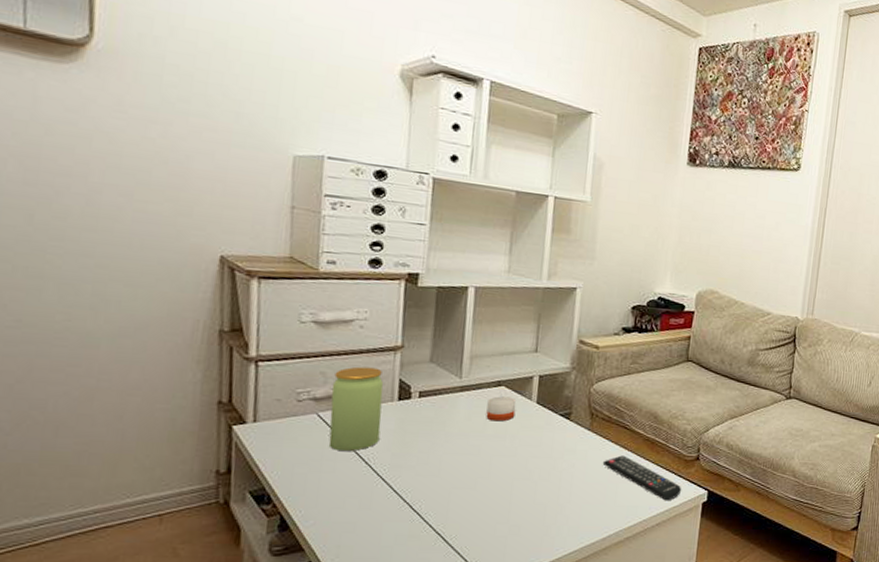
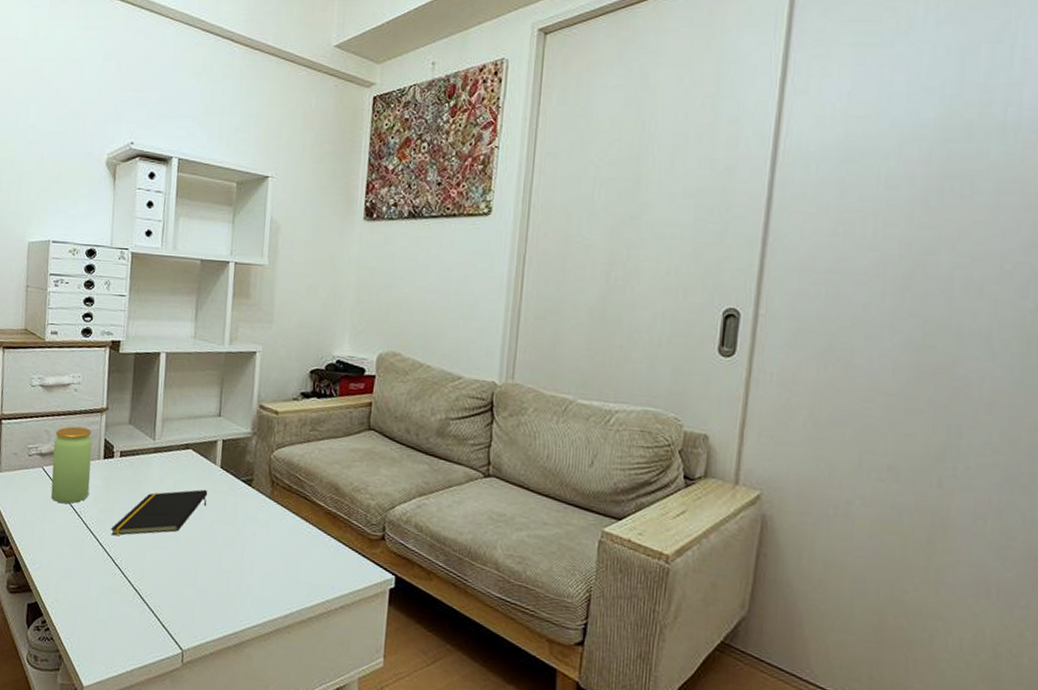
notepad: none [407,425,523,481] -> present [110,489,208,536]
candle: present [486,395,517,422] -> none [176,458,203,484]
remote control: present [602,455,682,501] -> none [283,527,367,583]

